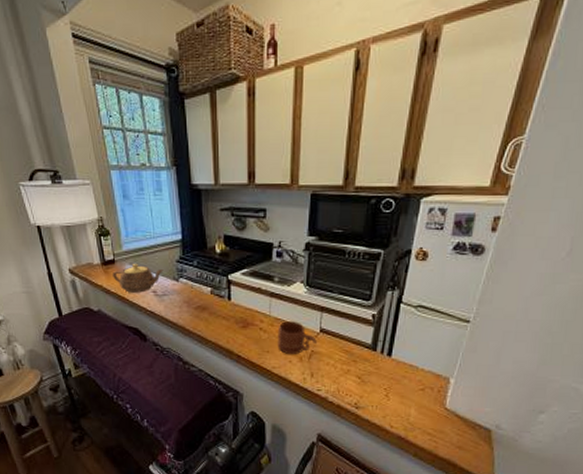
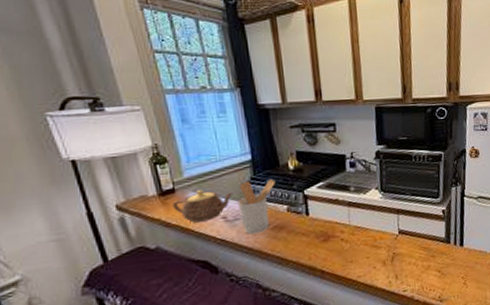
utensil holder: none [167,260,202,311] -> present [237,178,275,235]
mug: present [277,321,317,355] -> none [358,227,397,262]

